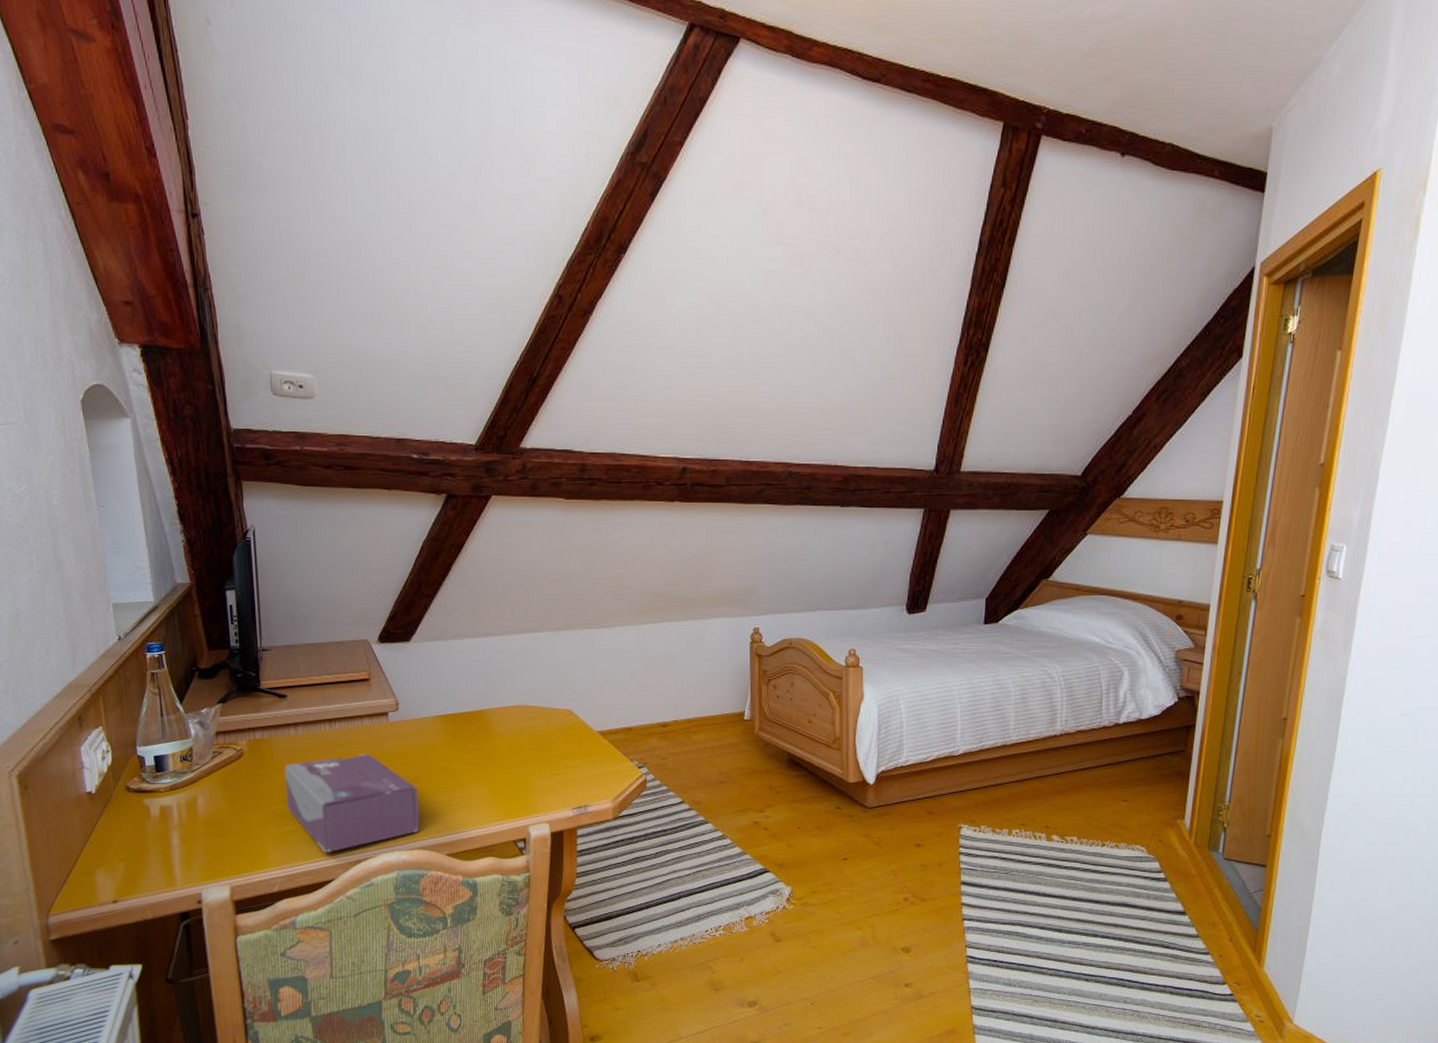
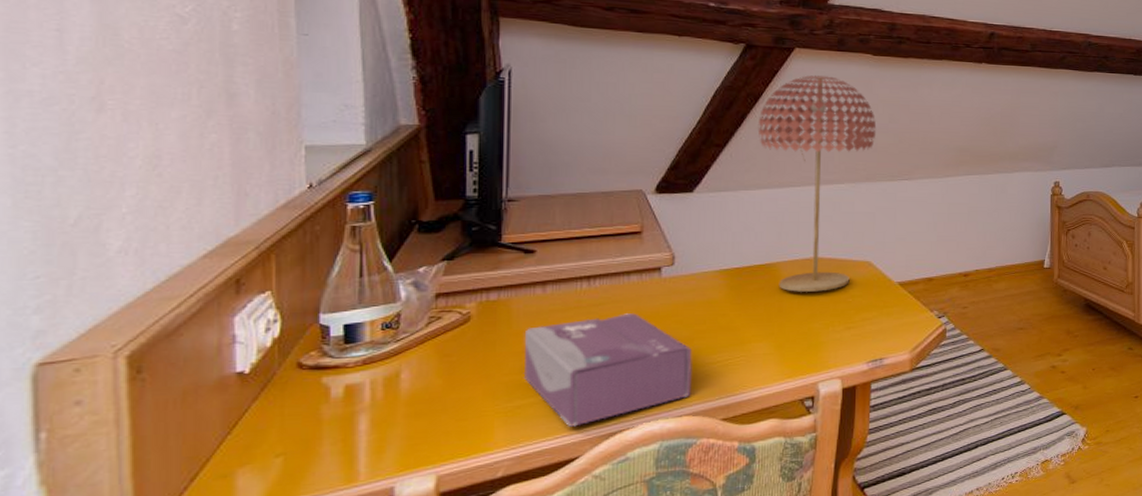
table lamp: none [462,523,572,739] -> present [757,75,877,292]

